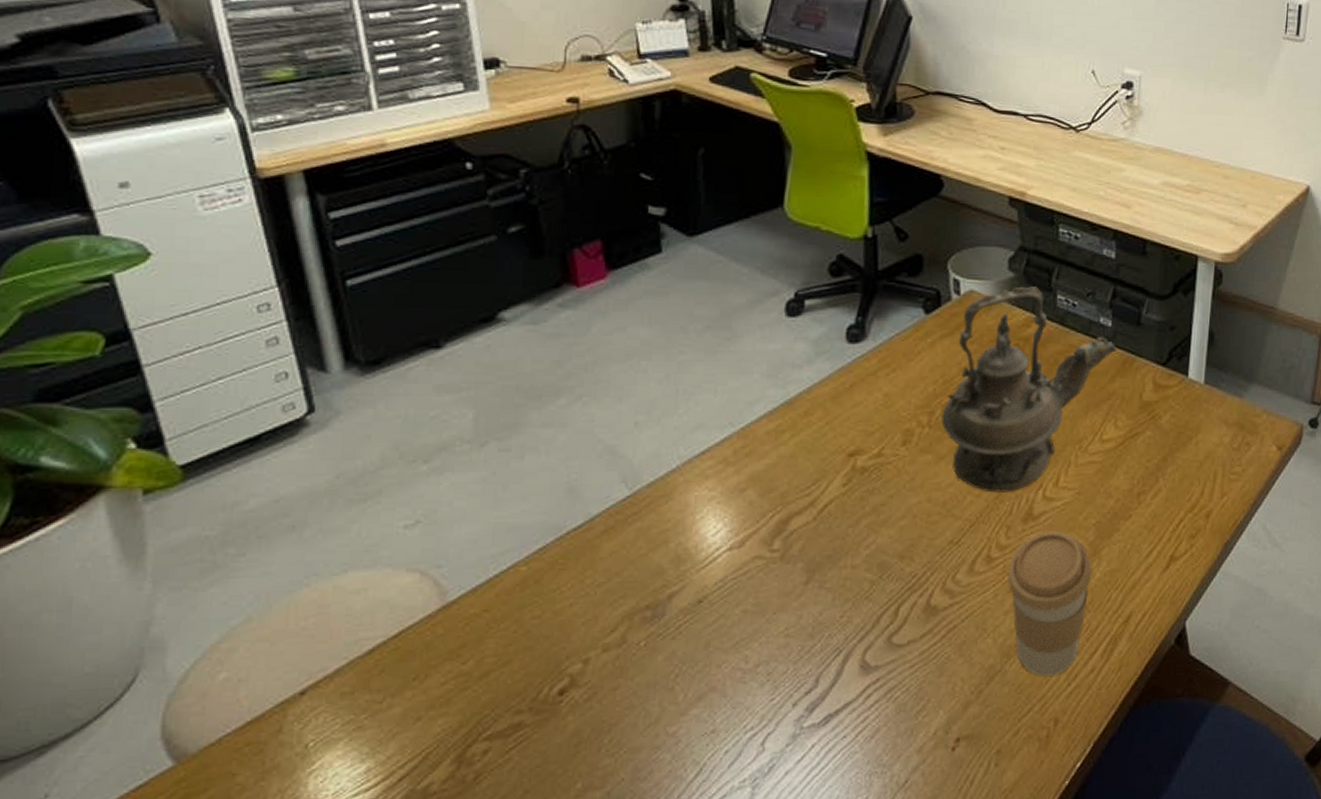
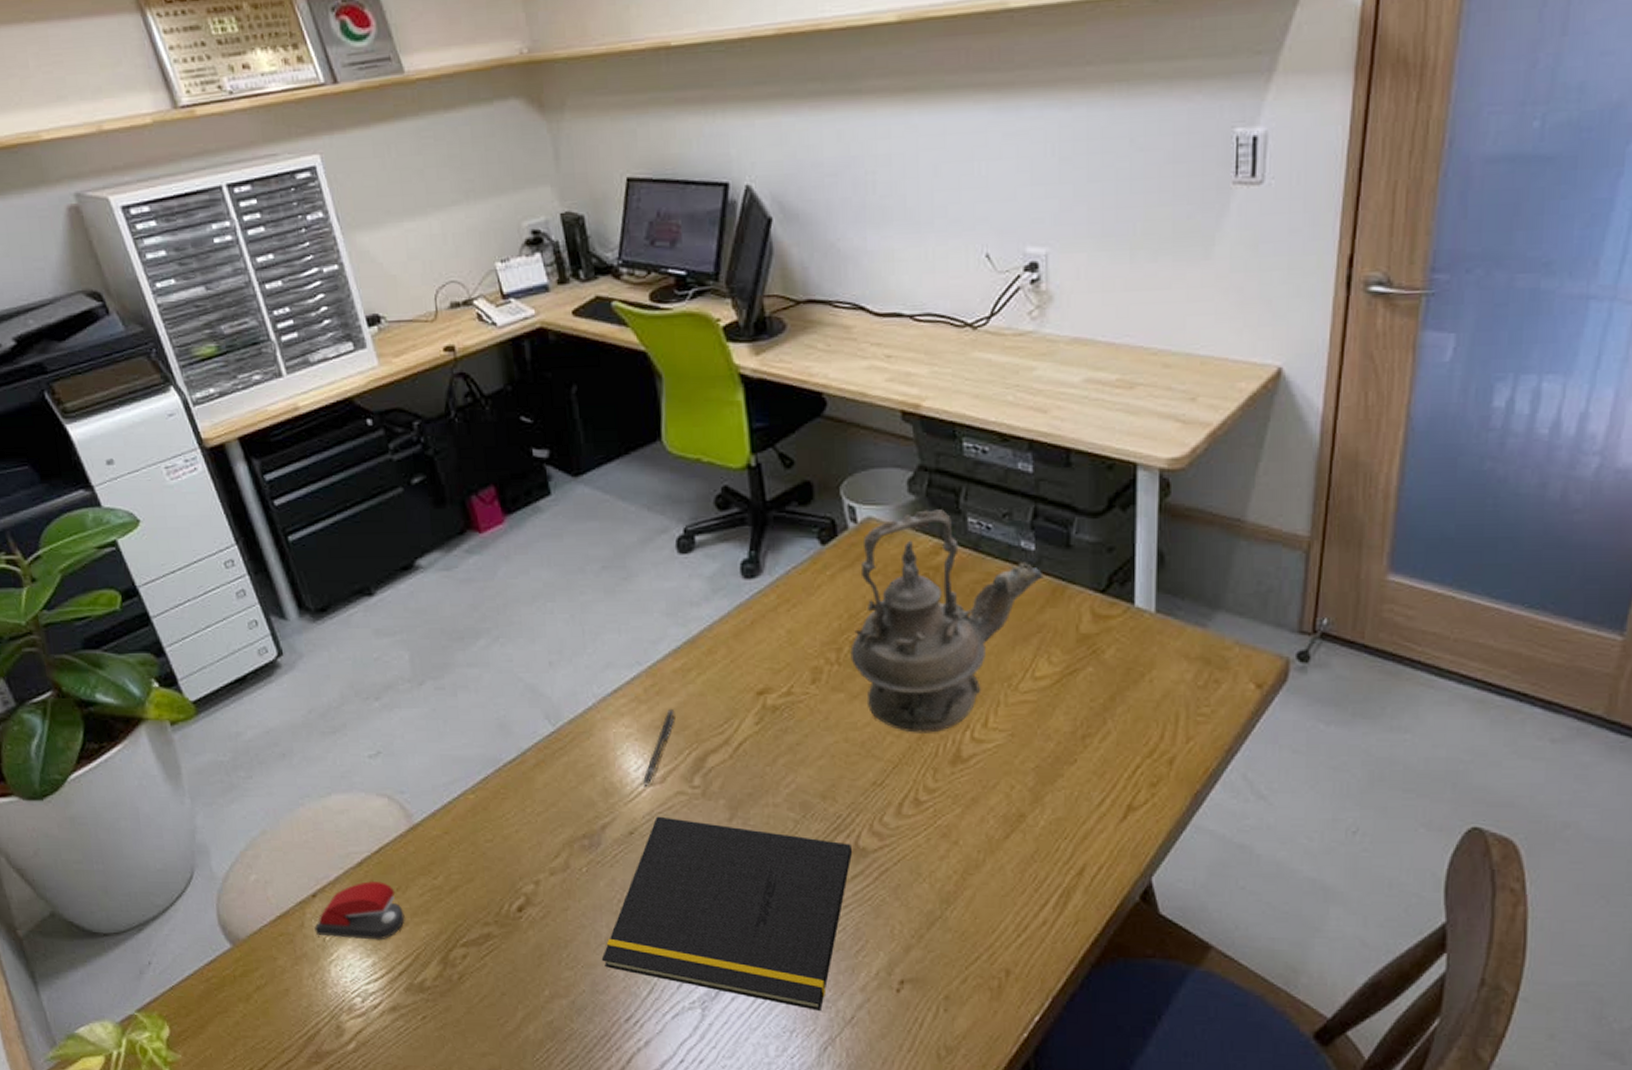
stapler: none [295,671,418,742] -> present [314,881,405,940]
notepad: none [648,582,924,778] -> present [601,816,853,1011]
pen: none [720,470,763,553] -> present [643,708,675,788]
coffee cup: present [1006,531,1093,676] -> none [938,775,1035,926]

